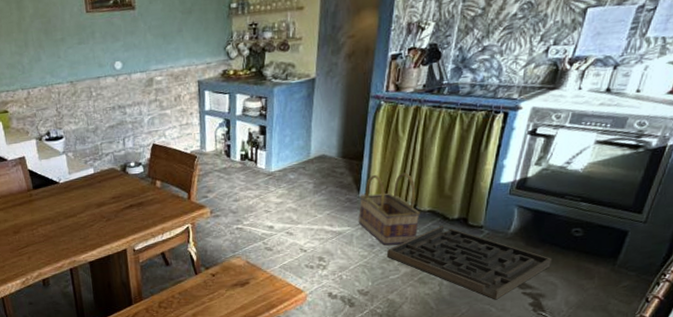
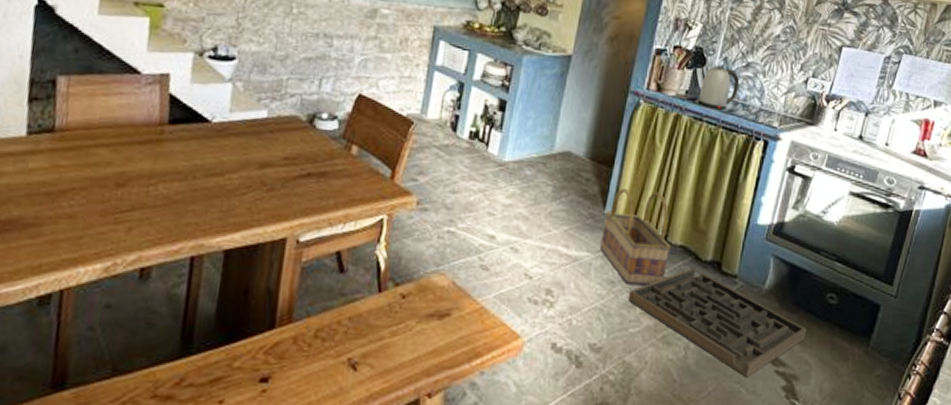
kettle: none [435,56,476,96] -> present [697,65,740,110]

